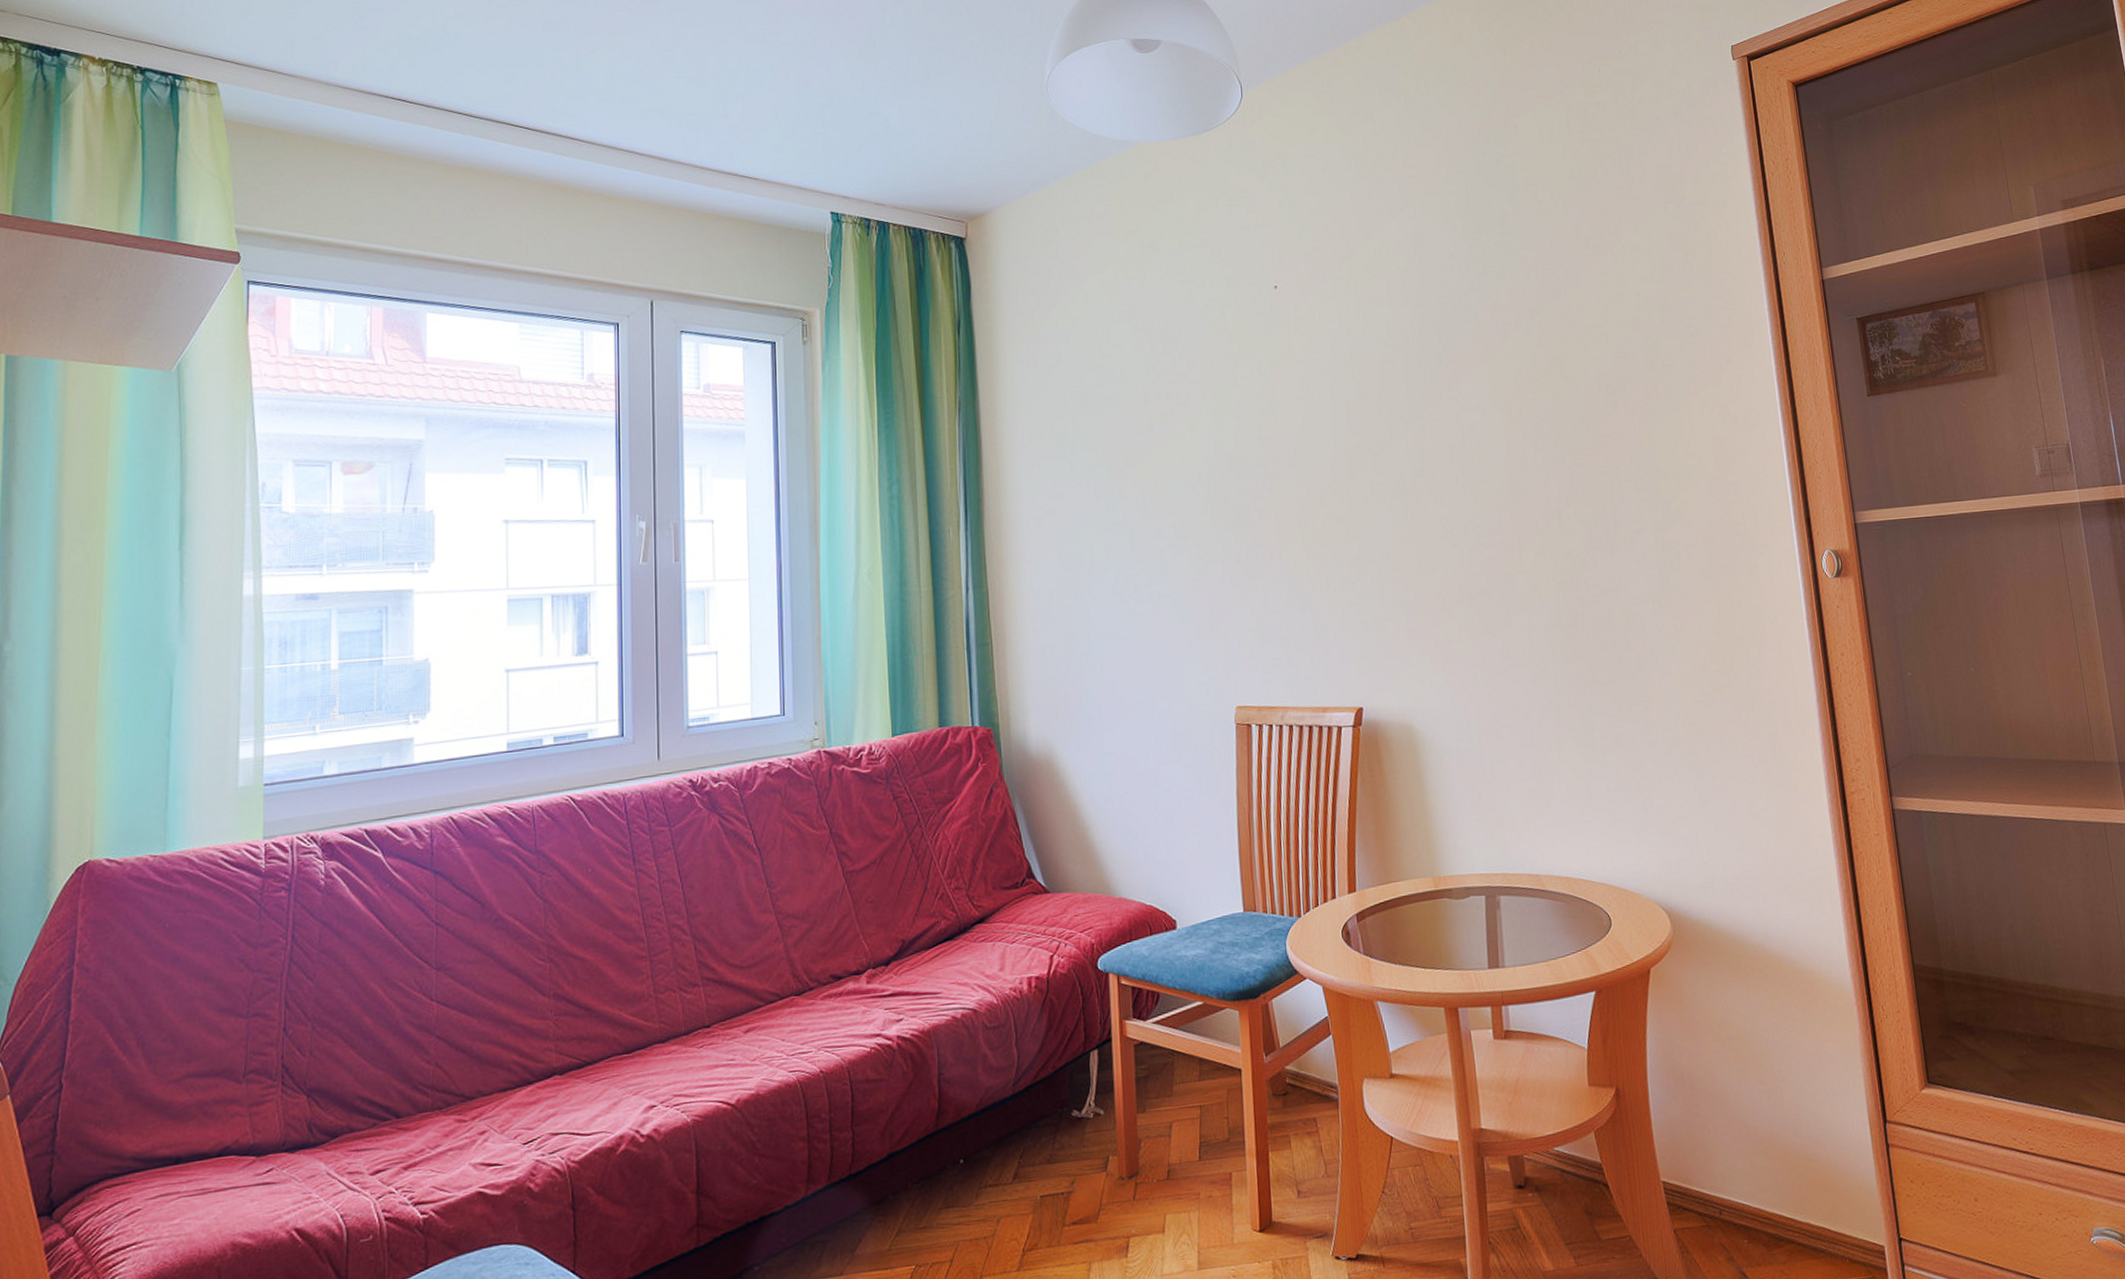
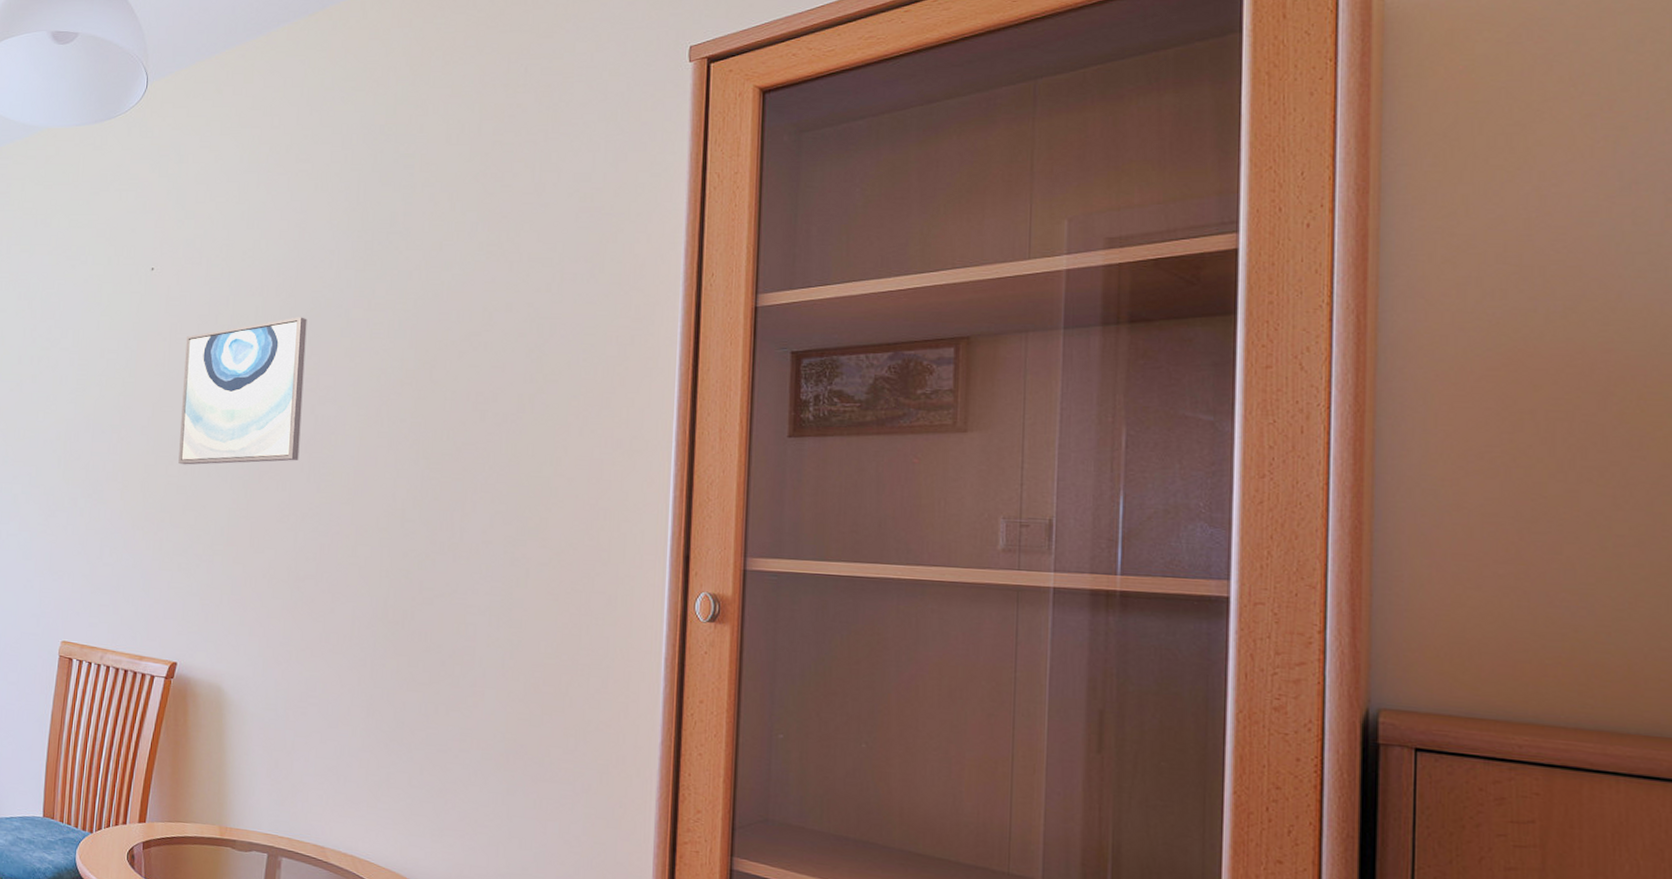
wall art: none [1321,324,1452,493] -> present [178,317,307,465]

